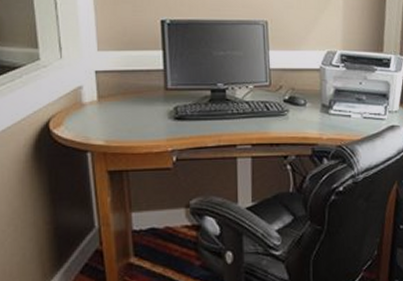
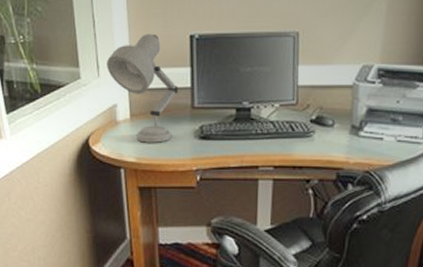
desk lamp: none [71,17,151,125] -> present [107,33,179,143]

